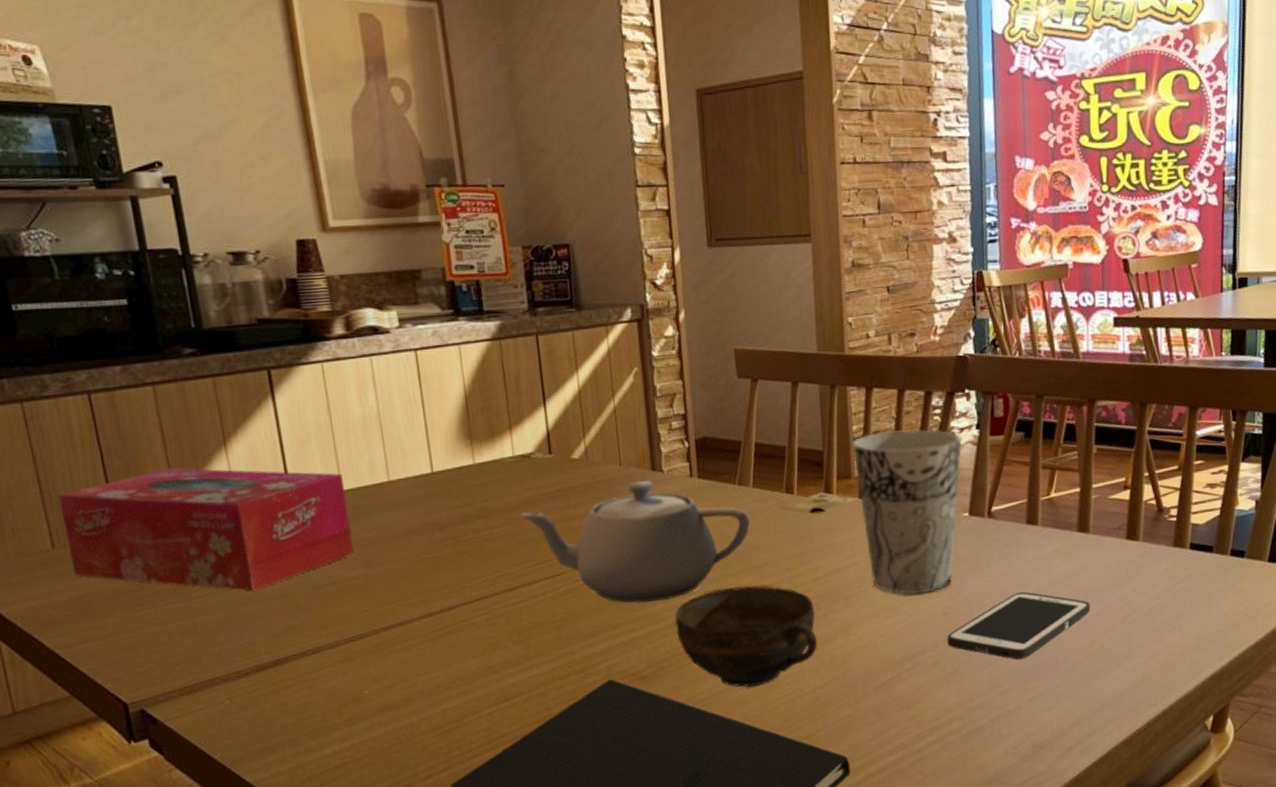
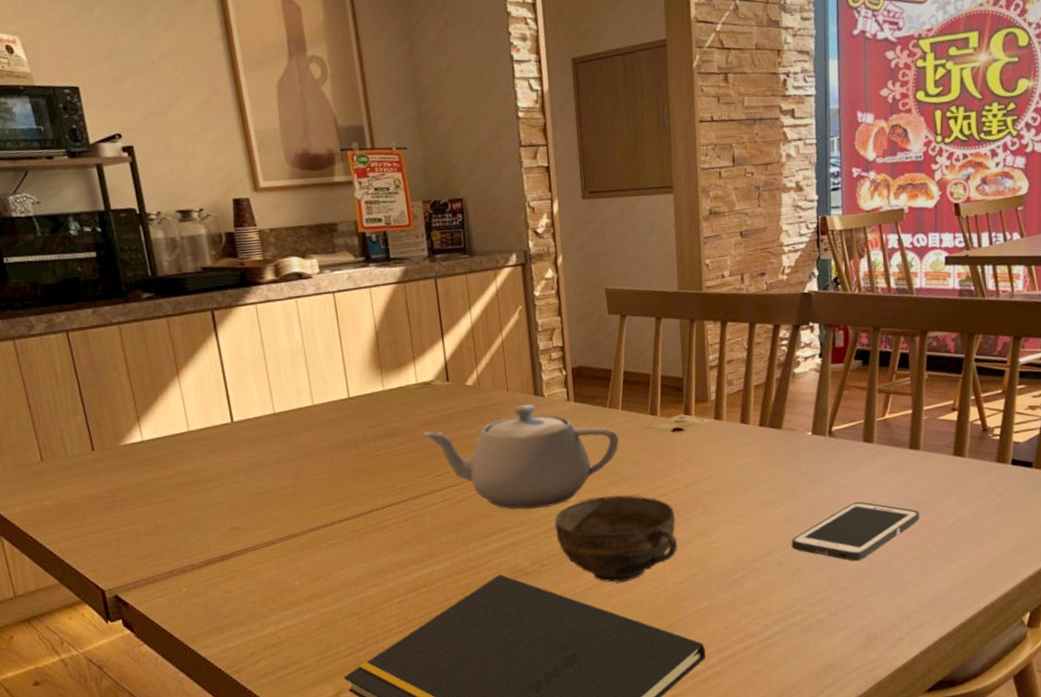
tissue box: present [58,468,354,592] -> none [44,394,285,498]
cup: present [852,429,962,595] -> none [709,358,806,504]

